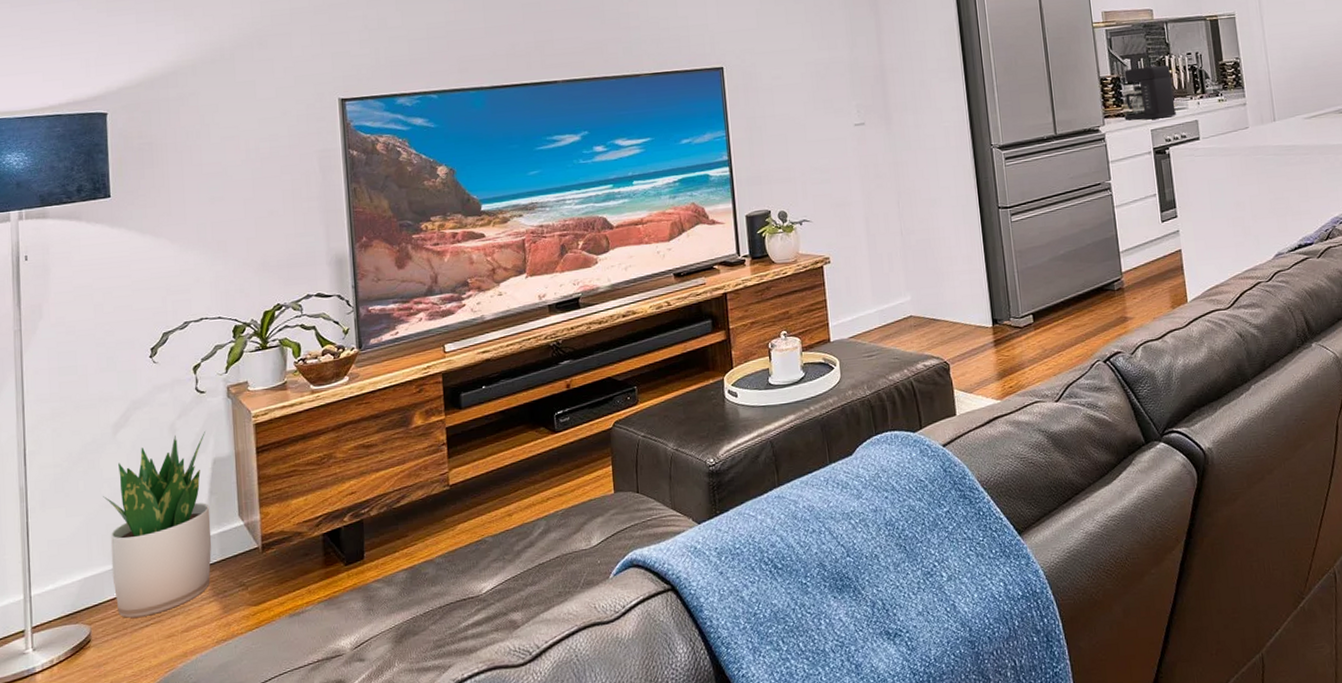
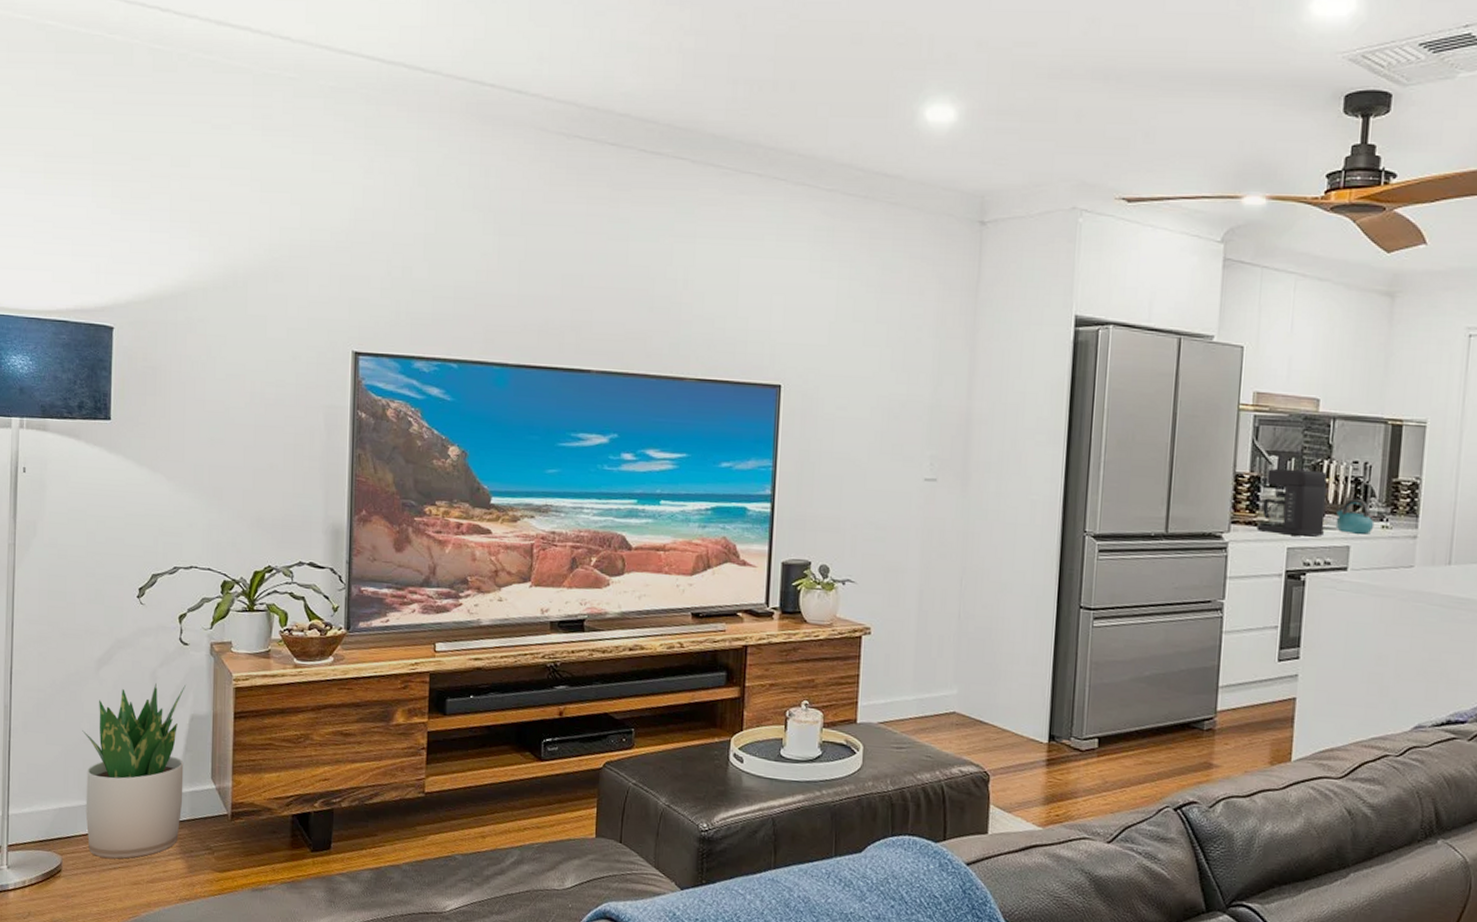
kettle: none [1181,81,1213,111] -> present [1335,498,1375,534]

